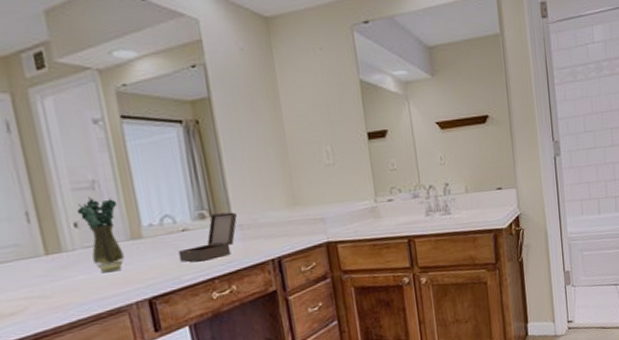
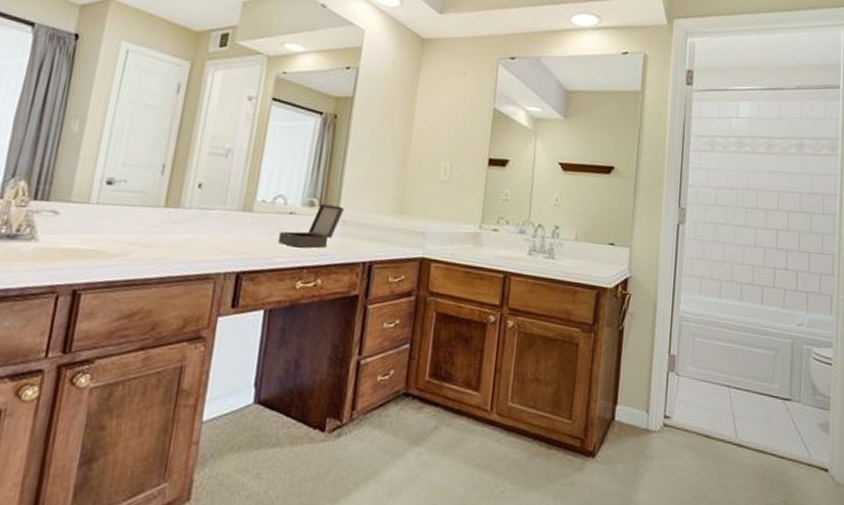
vase: present [77,196,125,273] -> none [201,162,242,238]

